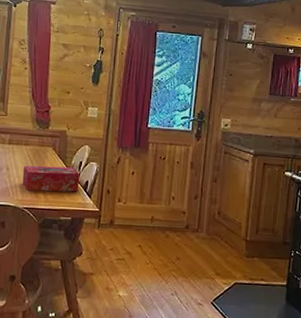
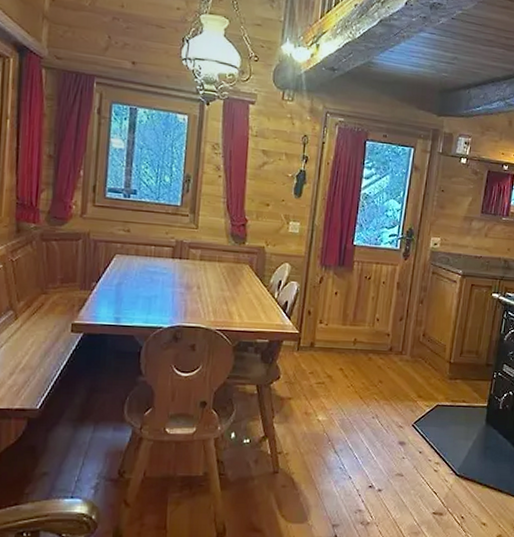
tissue box: present [22,165,80,192] -> none [214,284,279,313]

